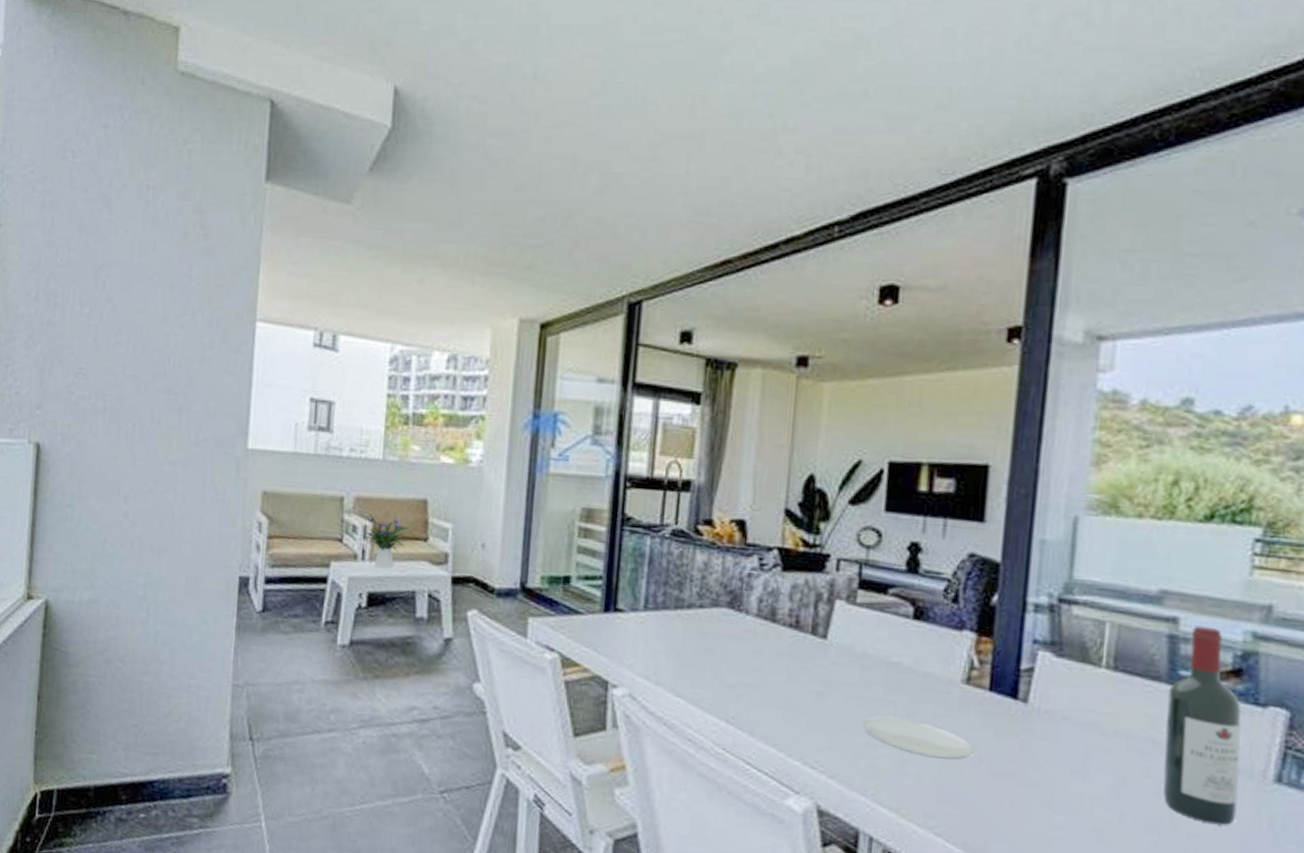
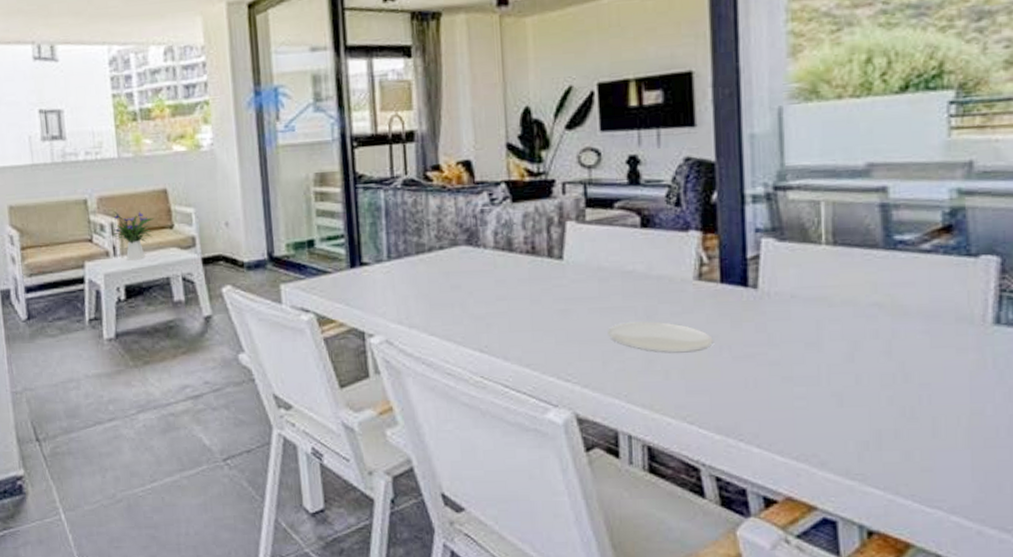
wine bottle: present [1163,625,1242,825] -> none [886,190,962,371]

